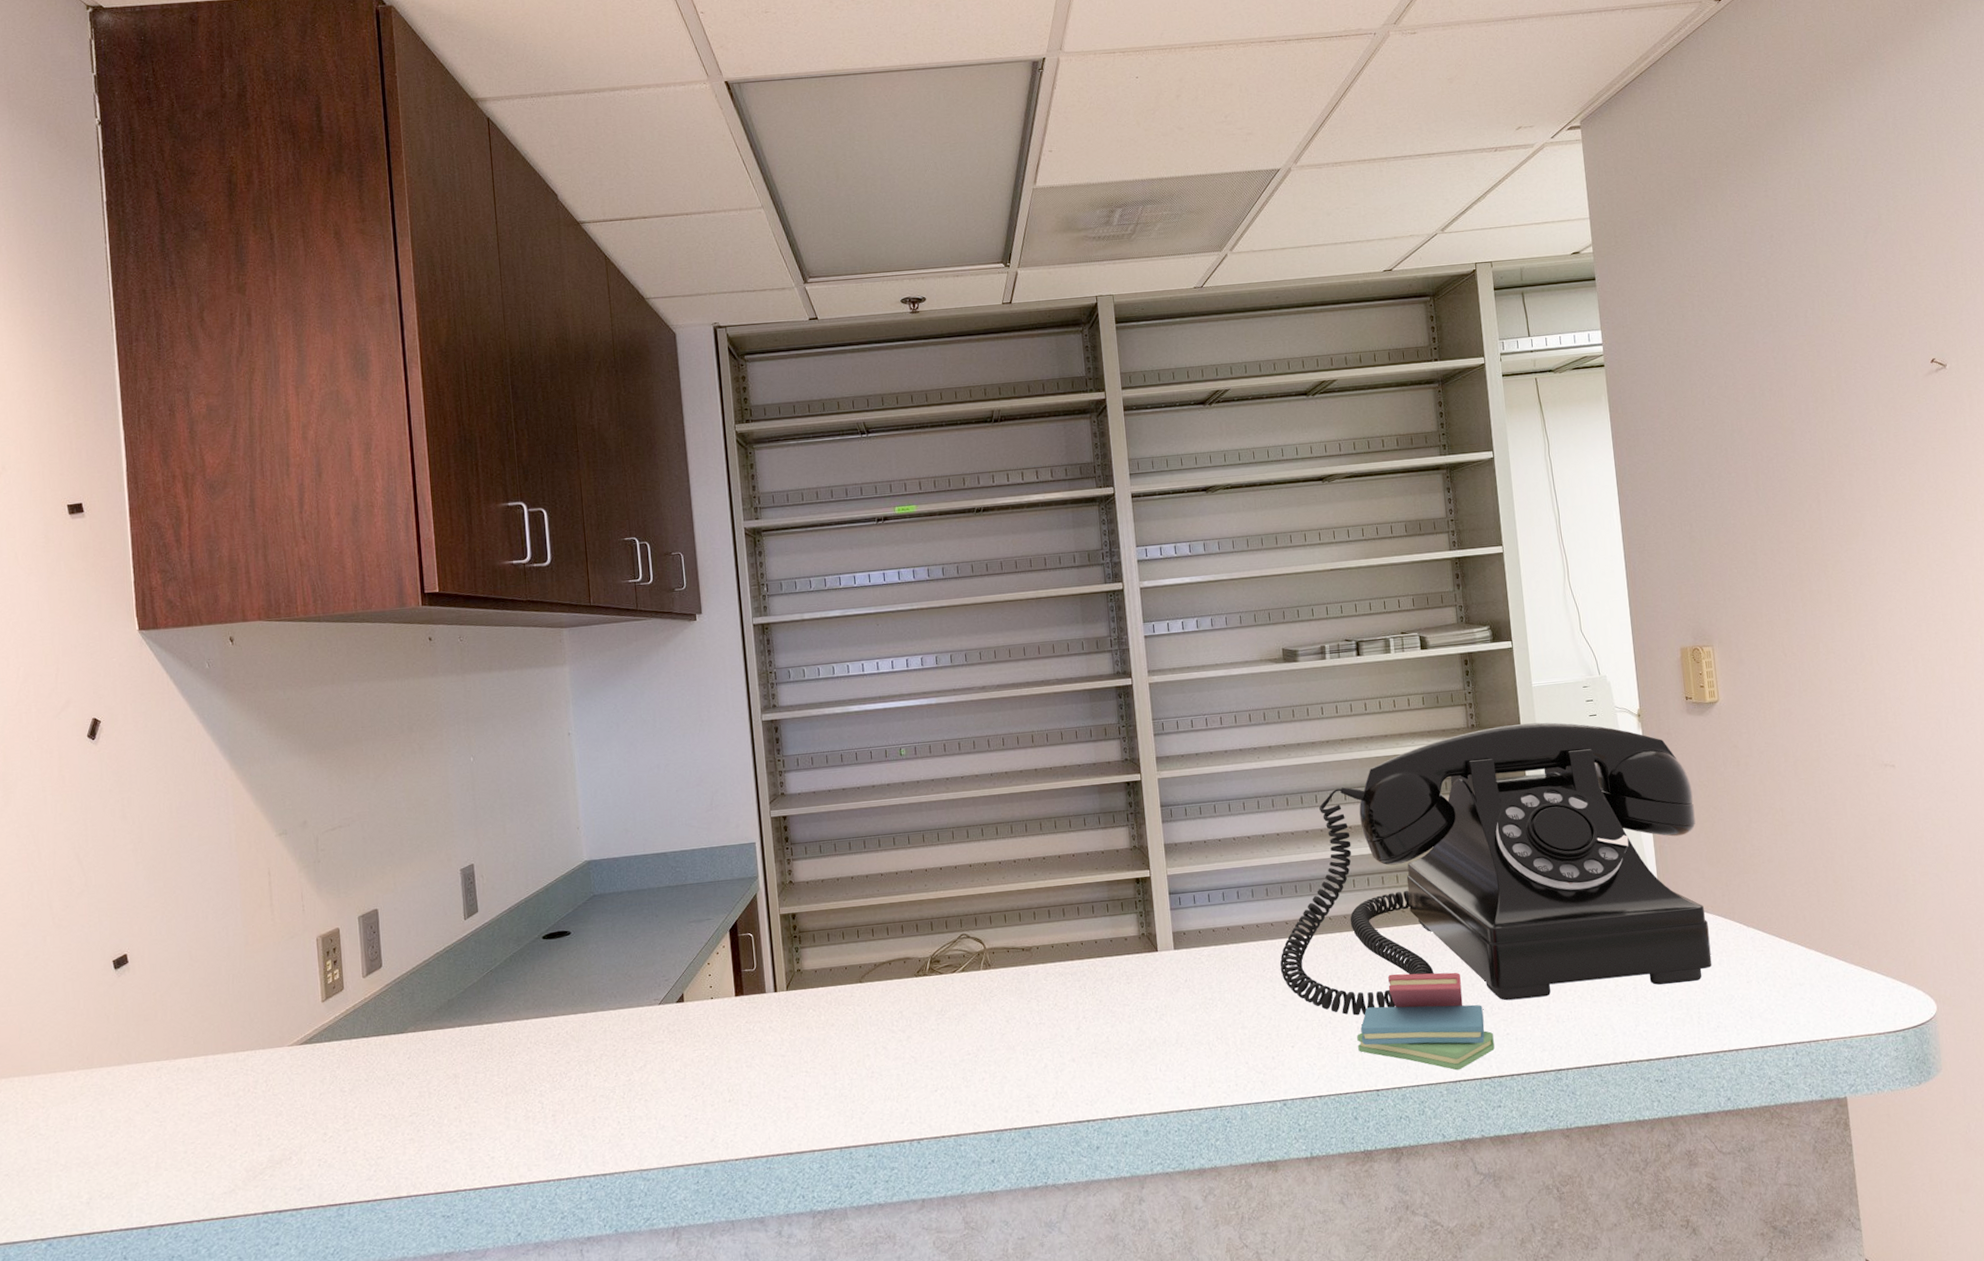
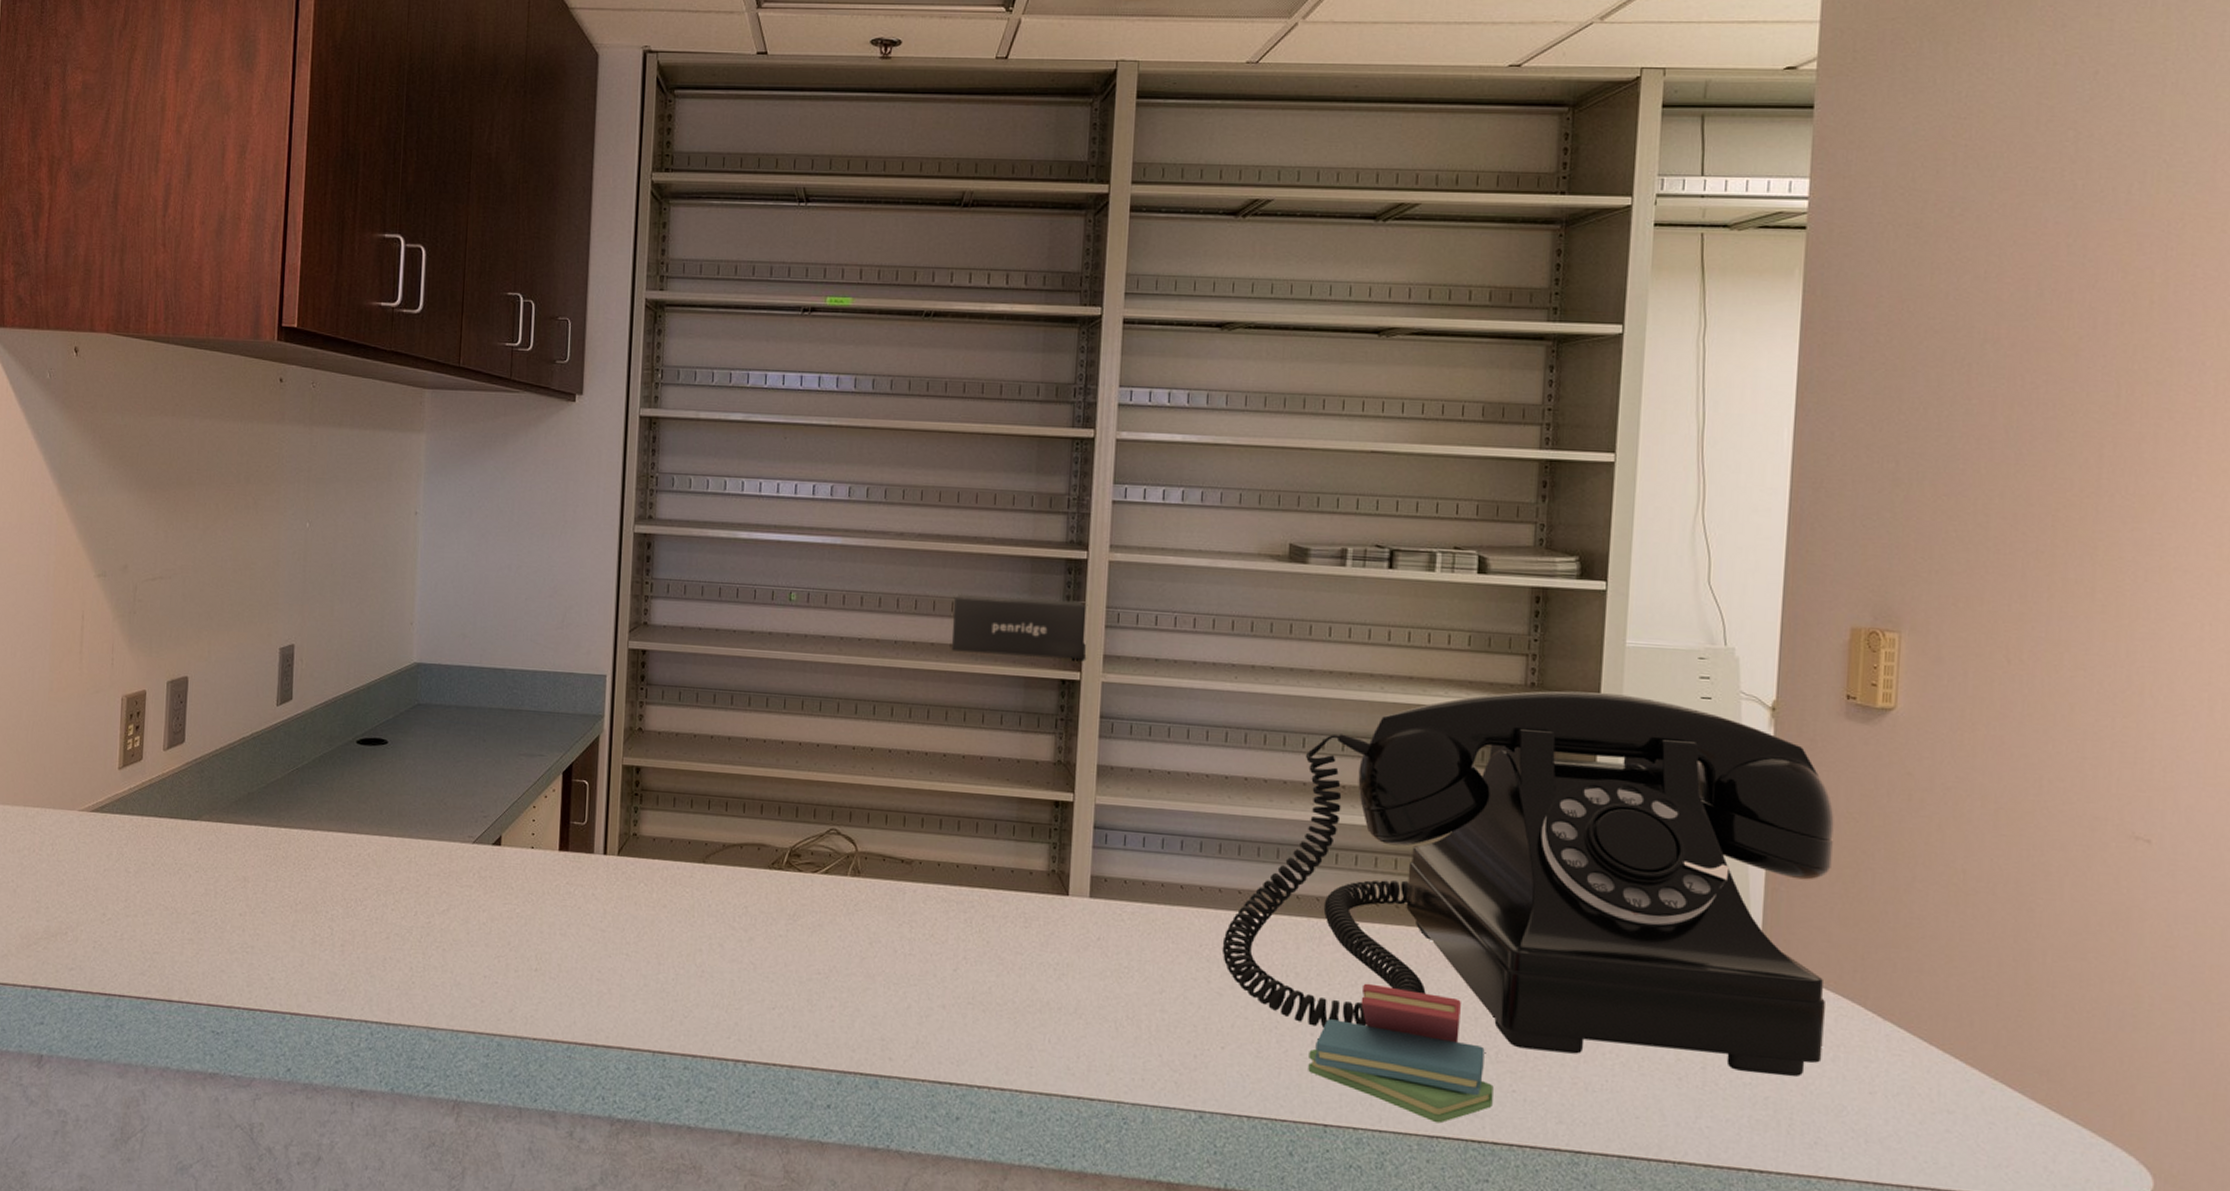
box: none [1032,718,1142,774] -> present [951,593,1088,660]

